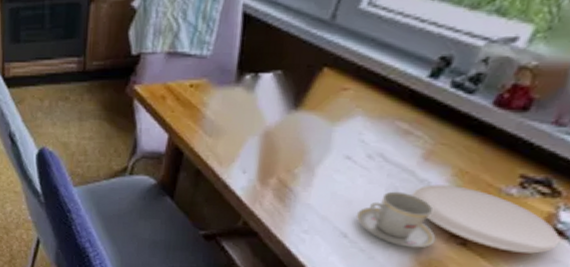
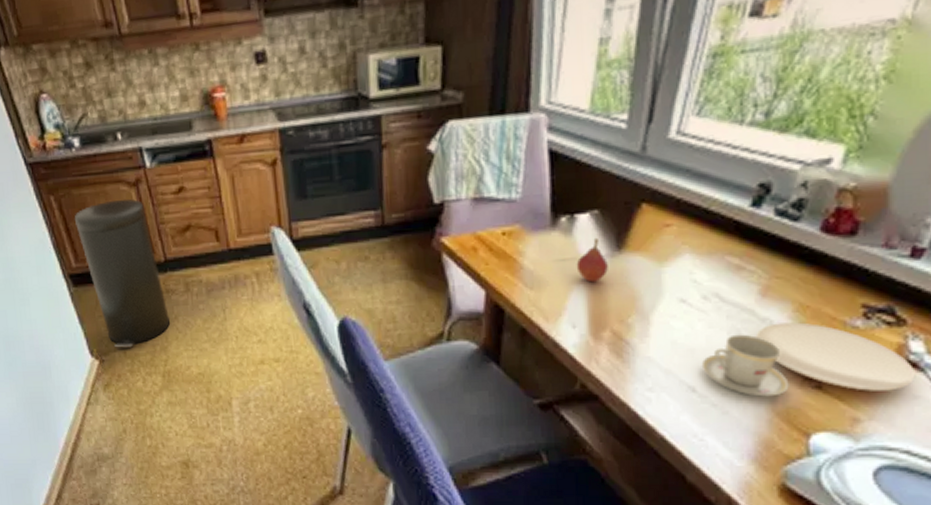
fruit: none [253,95,284,135] -> present [576,237,608,283]

